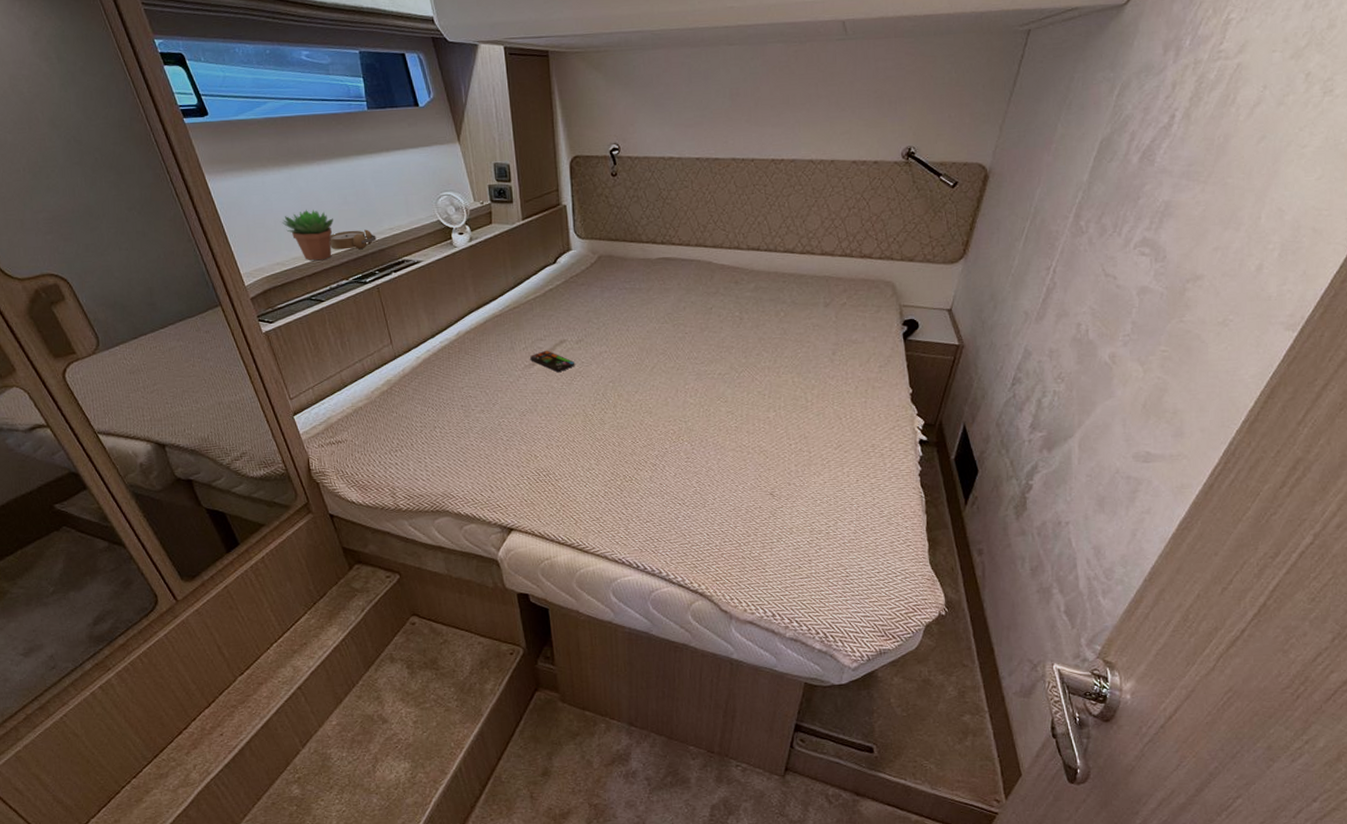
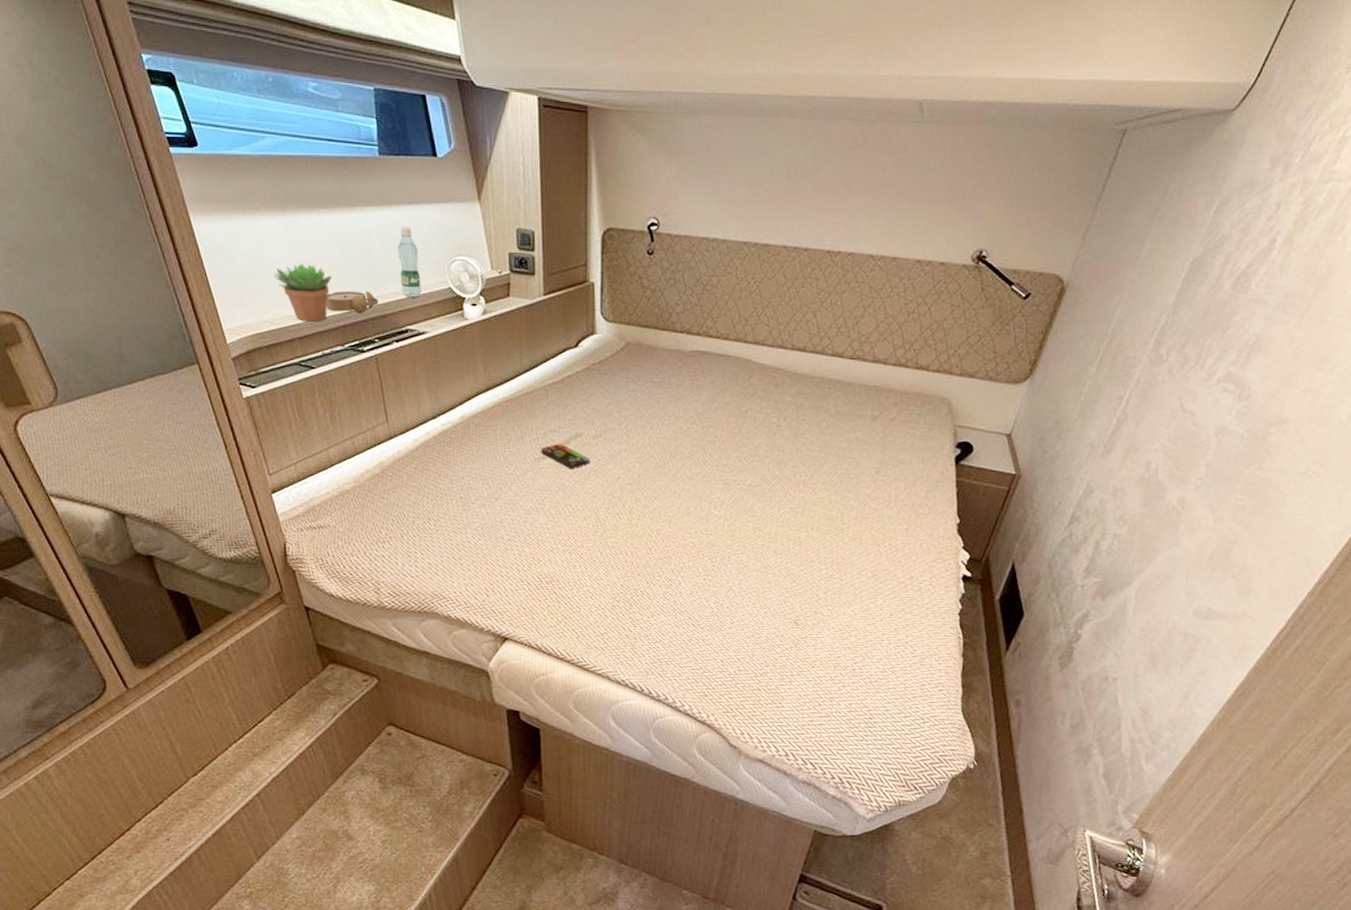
bottle: none [390,170,413,232] -> present [397,227,421,298]

